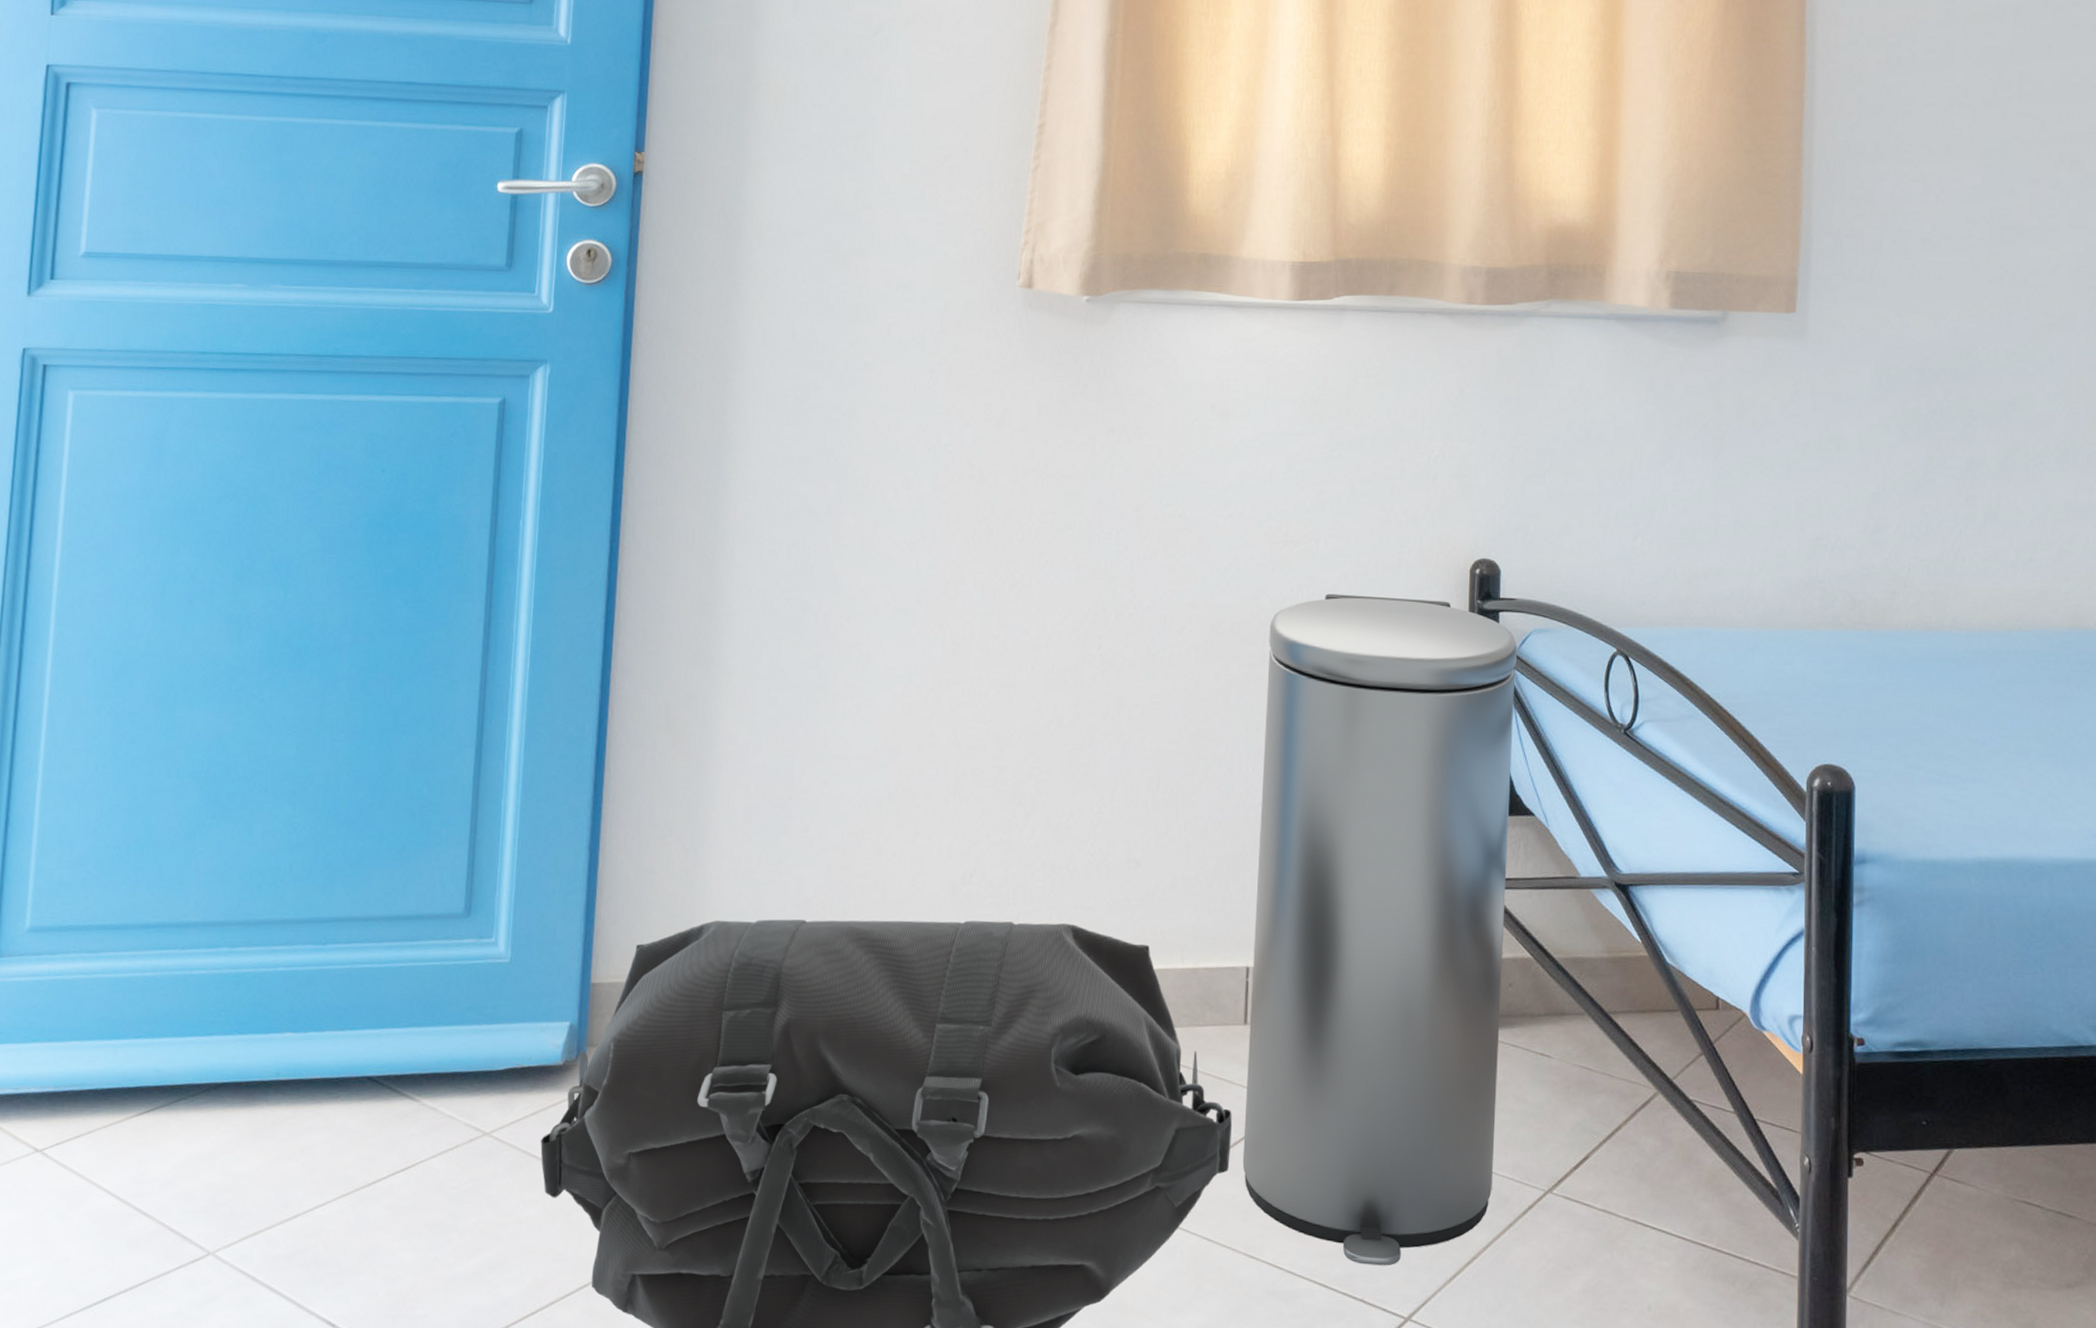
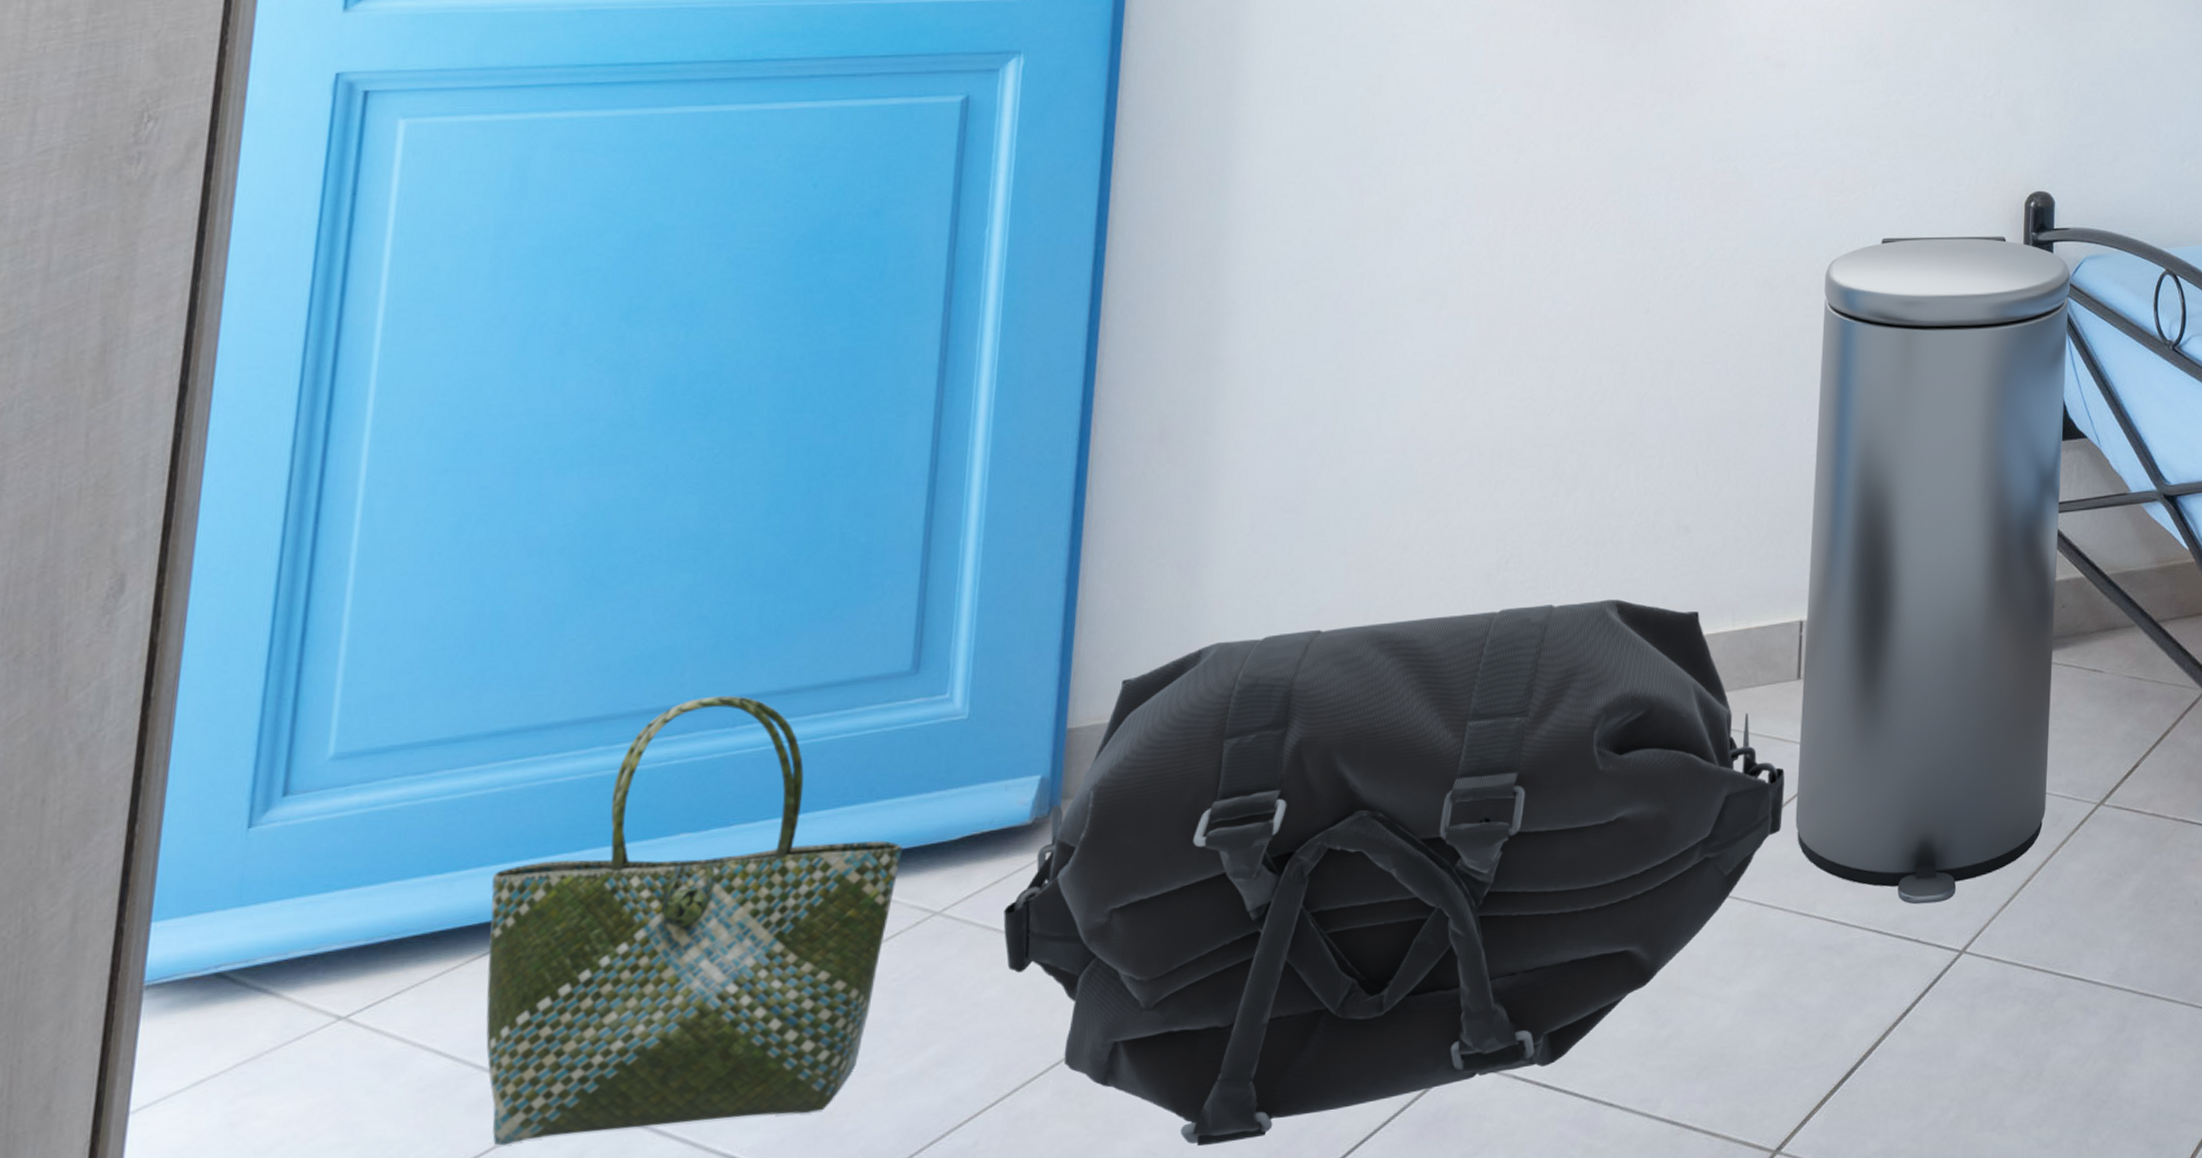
shopping bag: none [142,915,459,1294] -> present [486,695,903,1146]

